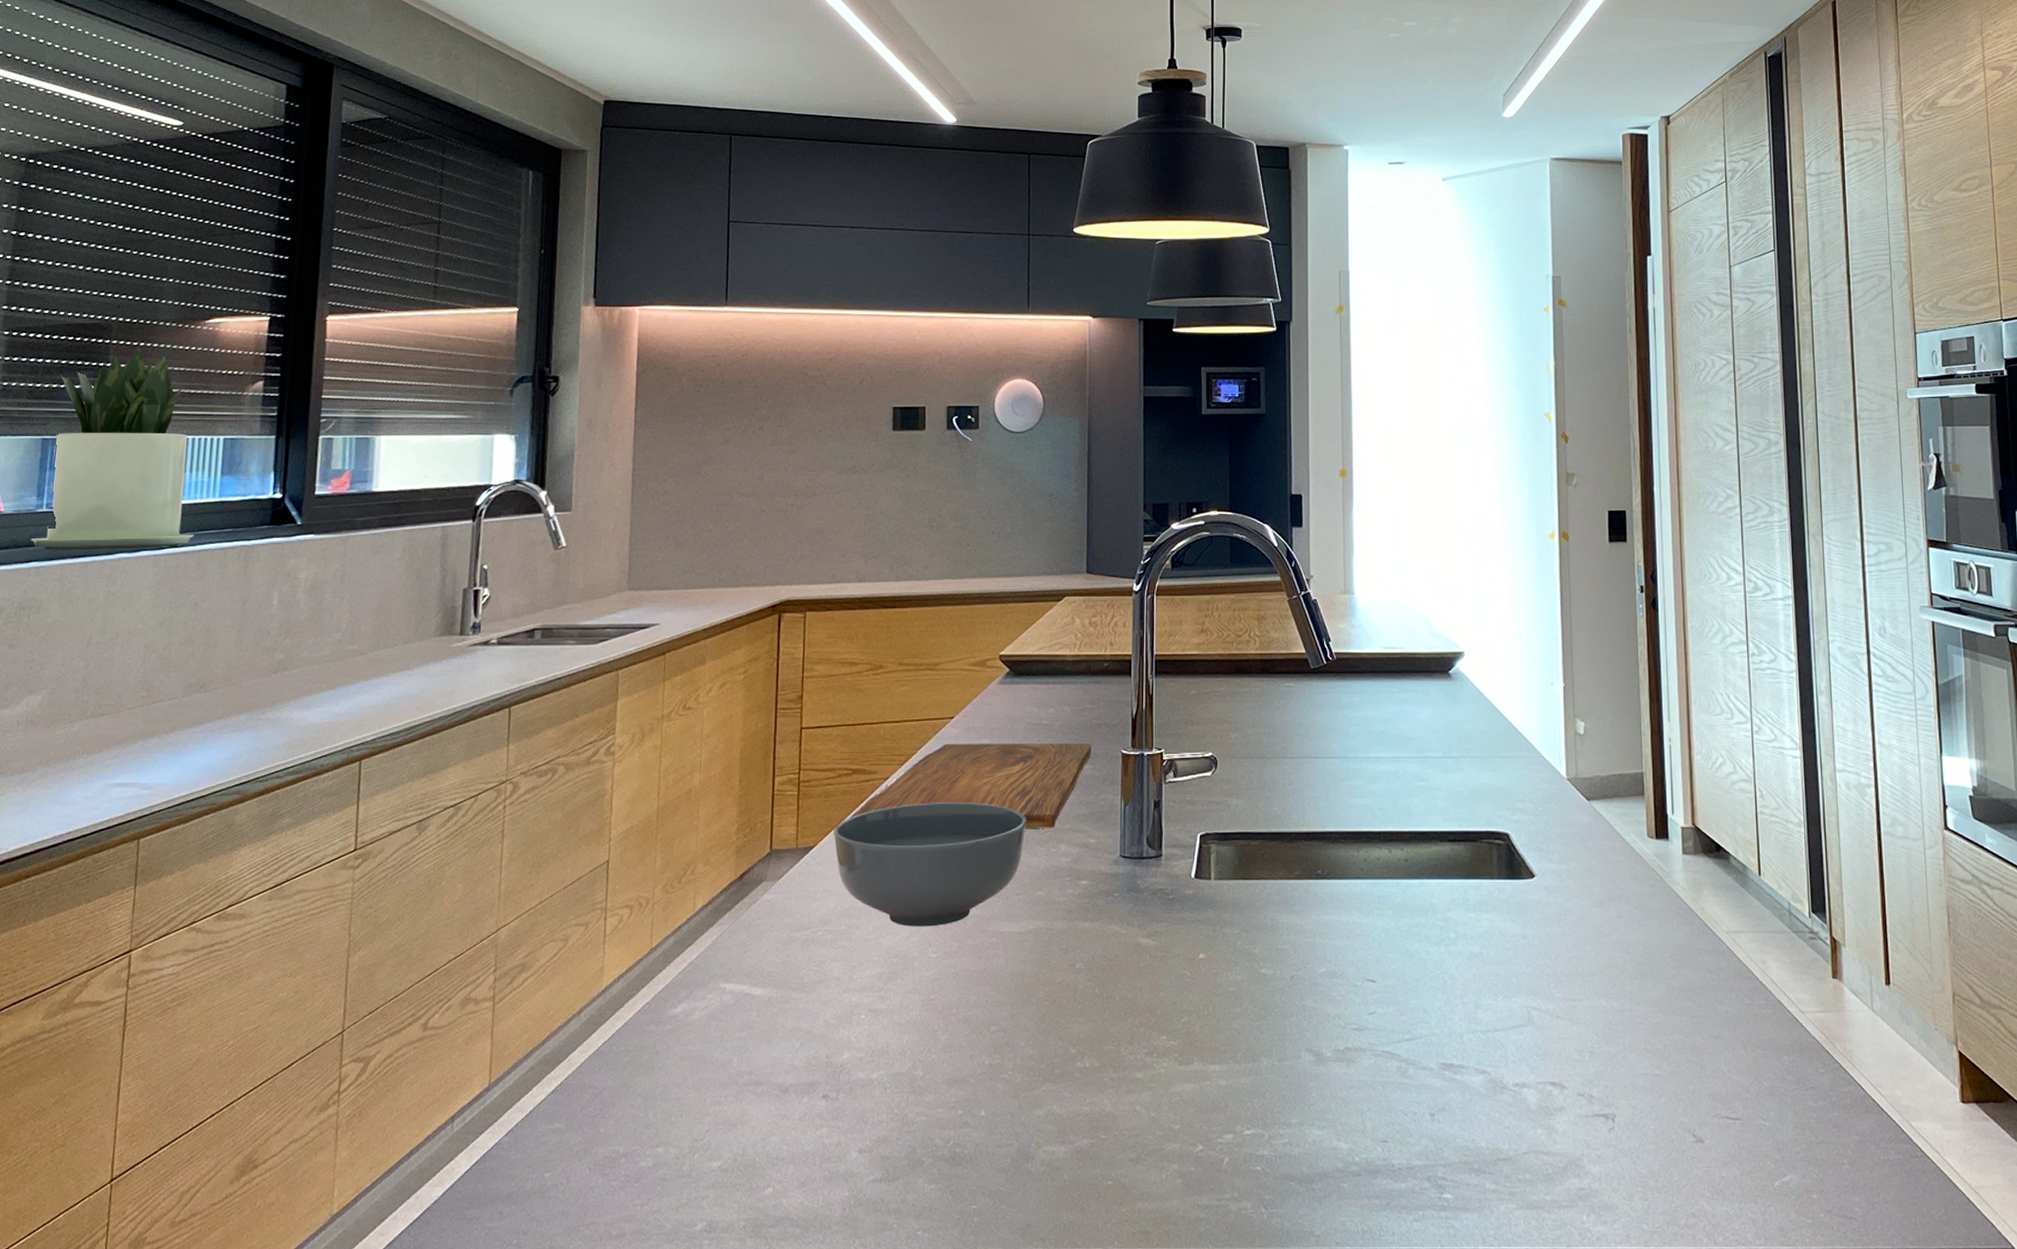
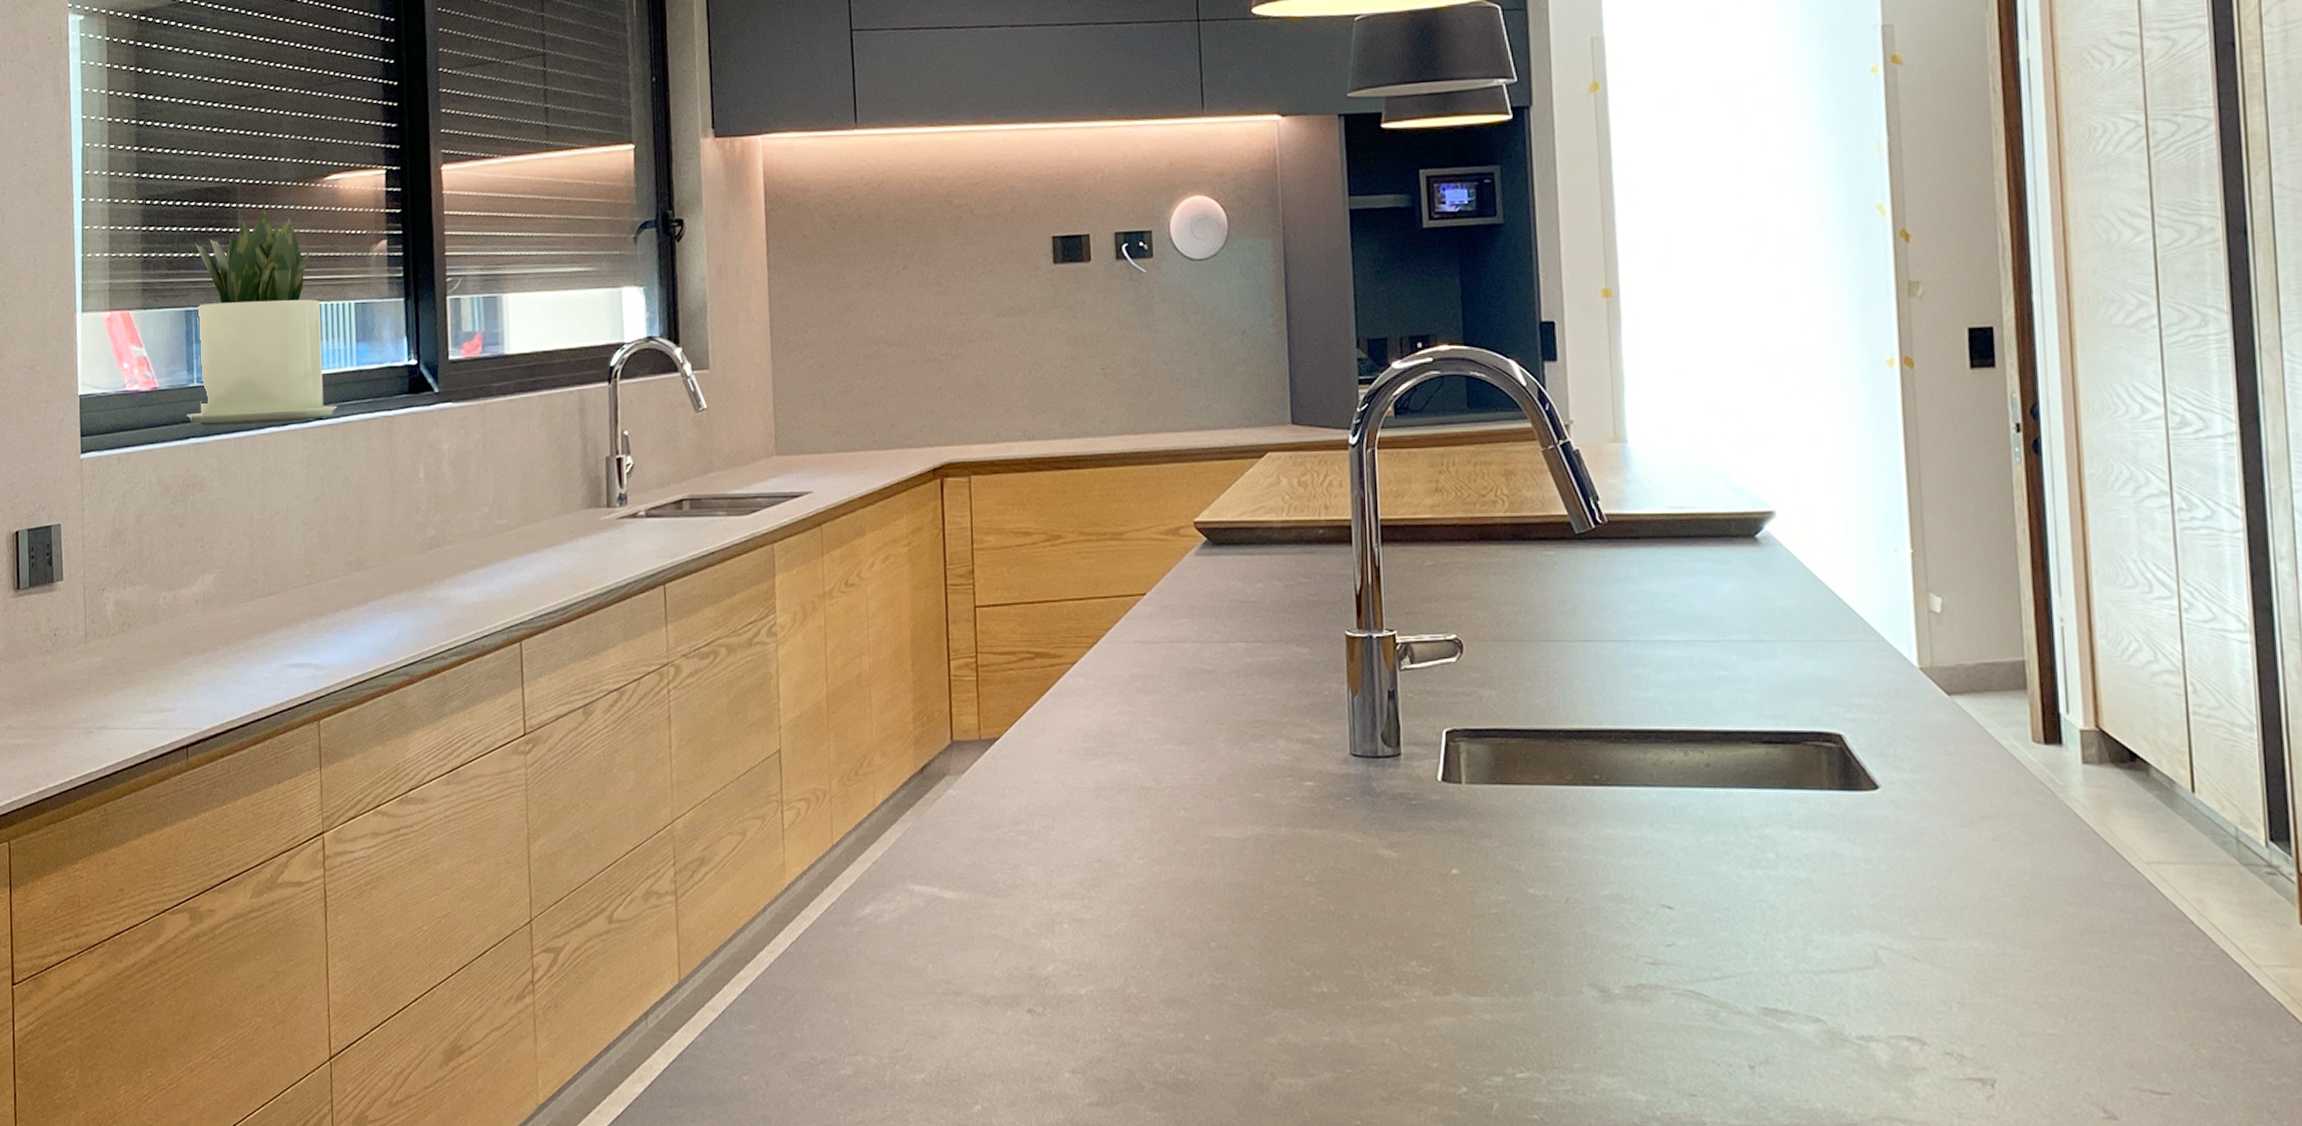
bowl: present [834,802,1026,927] -> none [1019,690,1237,830]
cutting board: present [850,742,1091,828] -> none [1036,623,1309,721]

